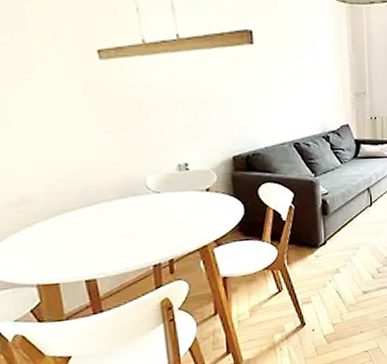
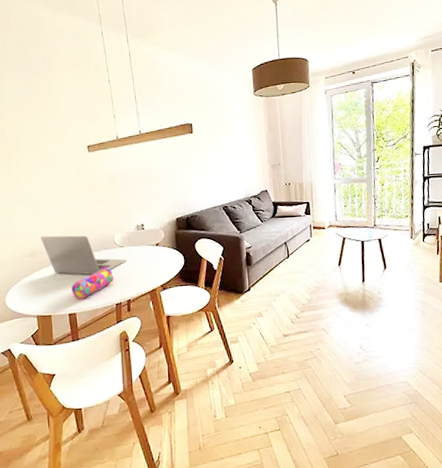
laptop: none [32,176,167,230] -> present [40,235,127,275]
pencil case: none [86,218,149,262] -> present [71,266,114,300]

